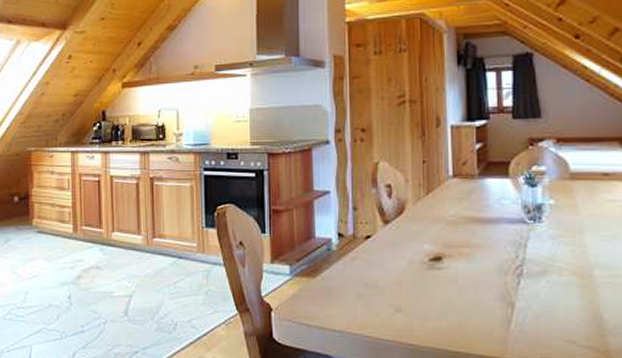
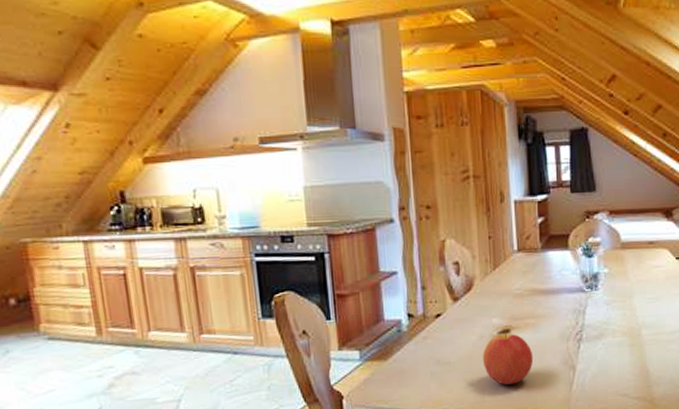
apple: none [411,260,467,315] -> present [482,332,534,385]

